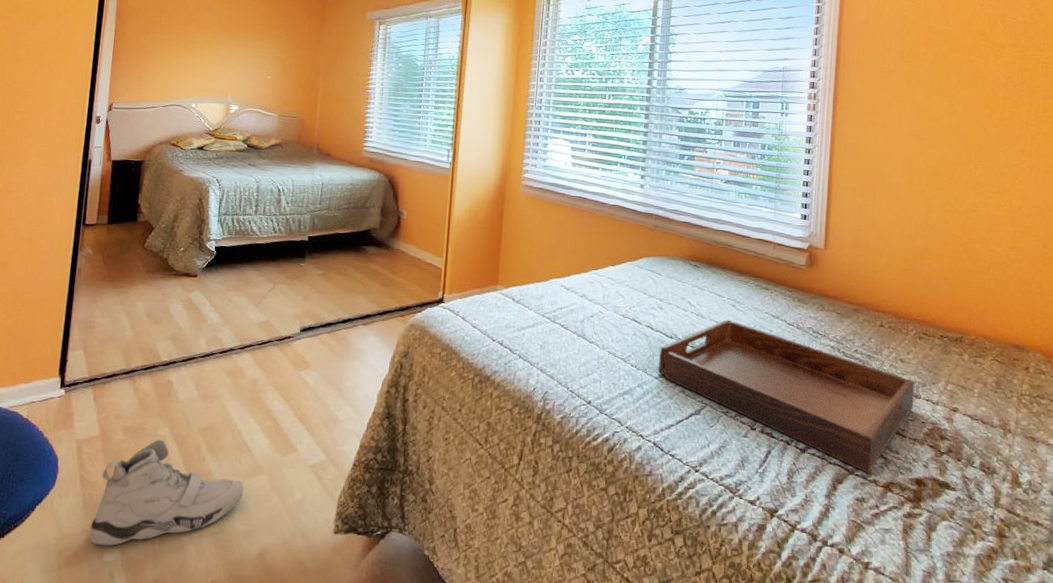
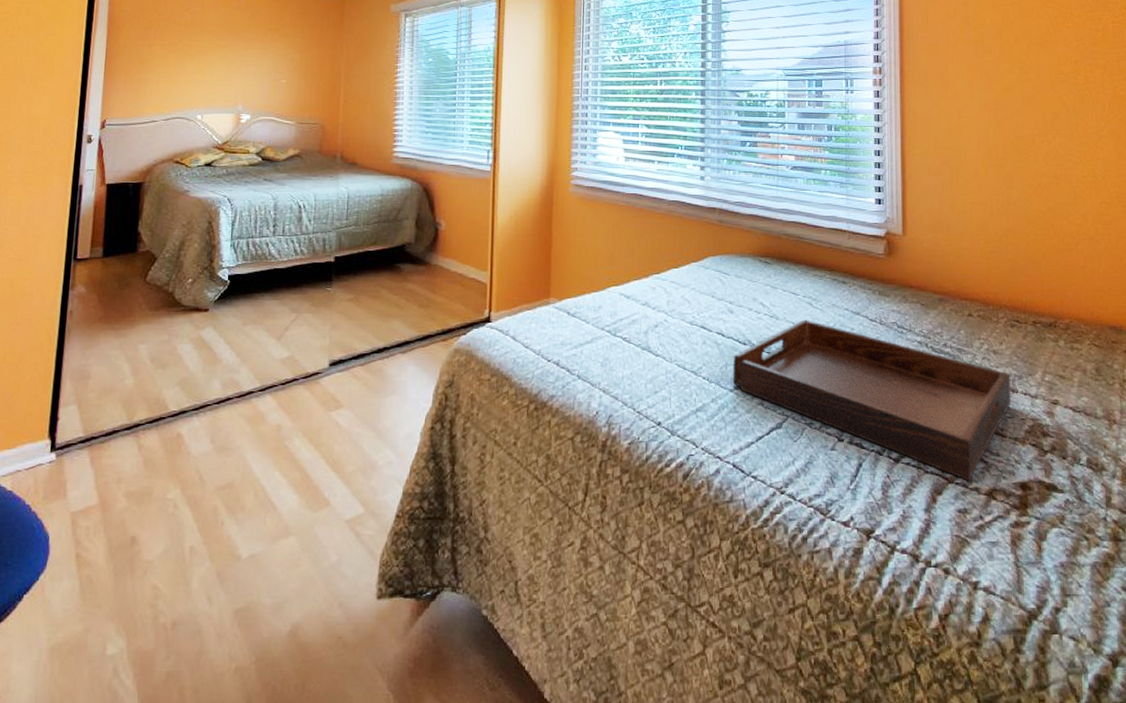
sneaker: present [89,439,244,546] -> none [87,504,270,637]

